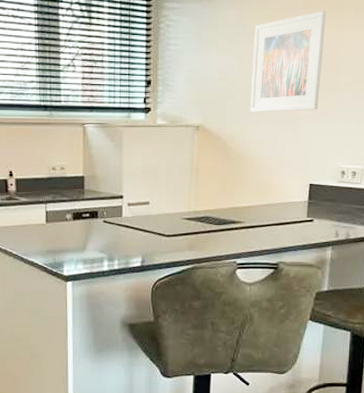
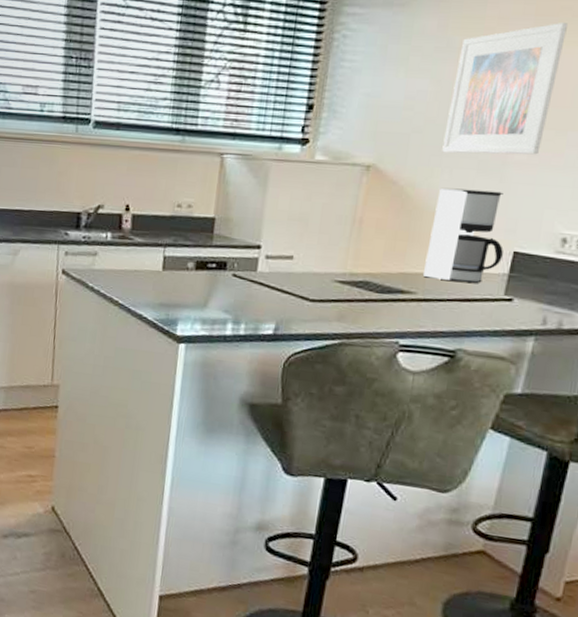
coffee maker: none [247,139,303,211] -> present [422,188,504,284]

